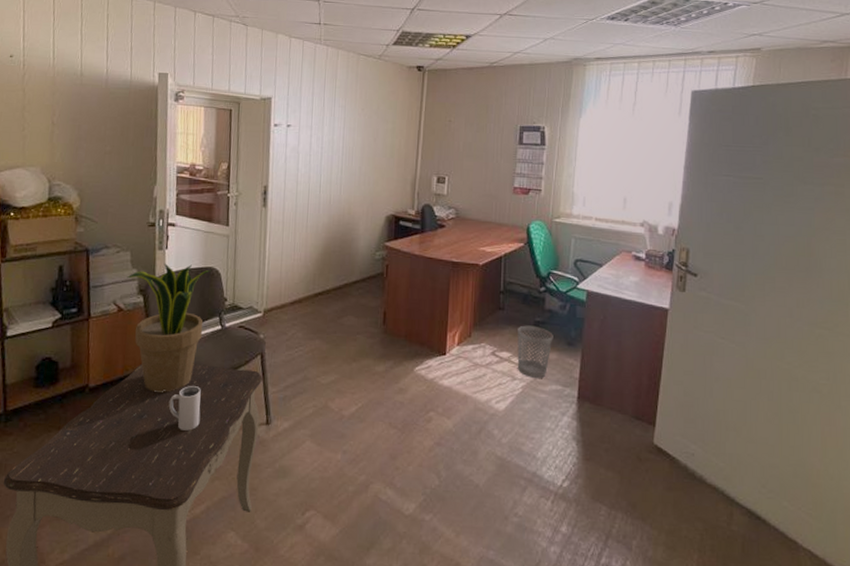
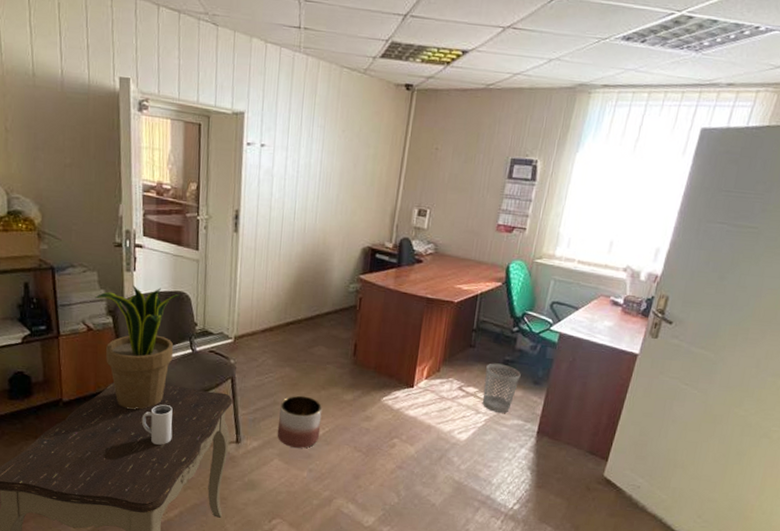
planter: none [308,369,354,427] -> present [277,395,323,448]

